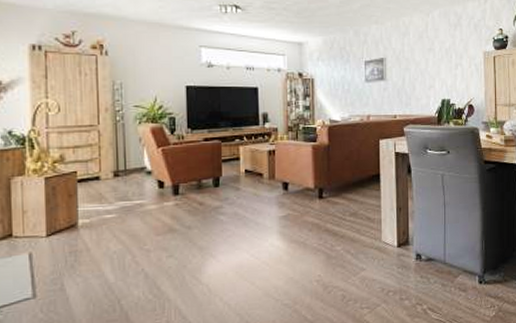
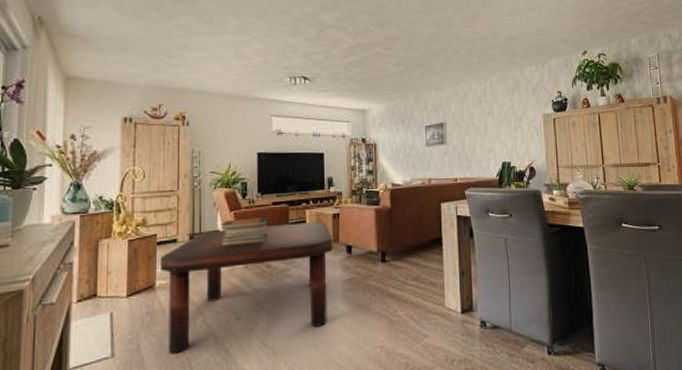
coffee table: none [83,159,269,292] -> present [161,222,333,353]
book stack: none [148,154,200,184] -> present [221,218,269,246]

